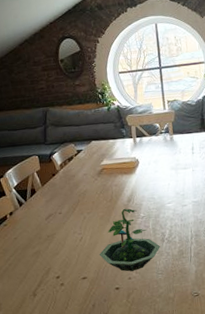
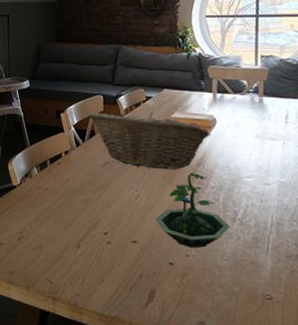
fruit basket: none [28,162,135,213] -> present [89,111,210,170]

